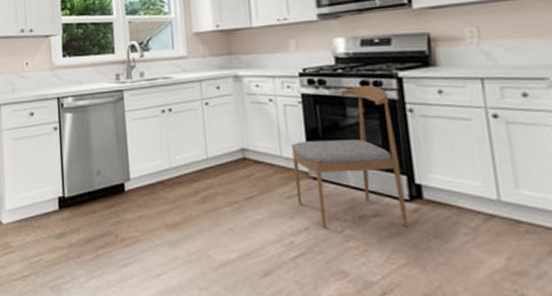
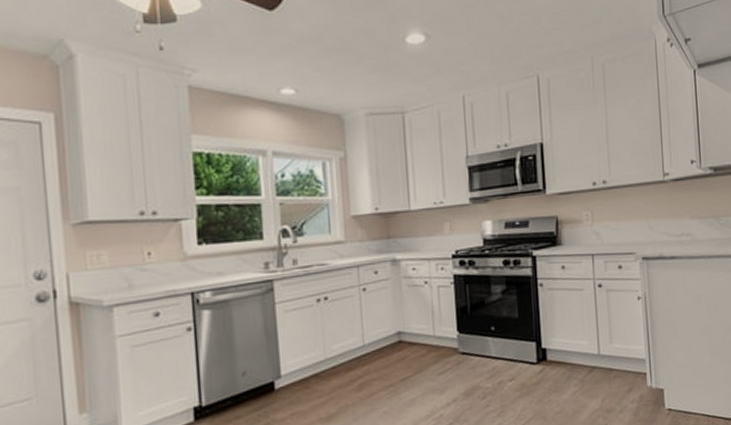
dining chair: present [291,85,409,230] -> none [443,264,536,399]

